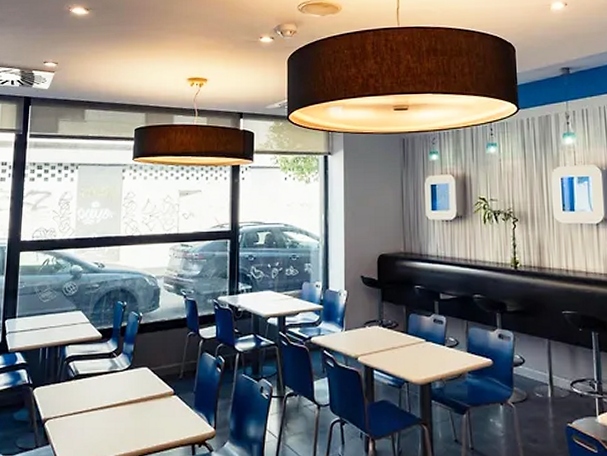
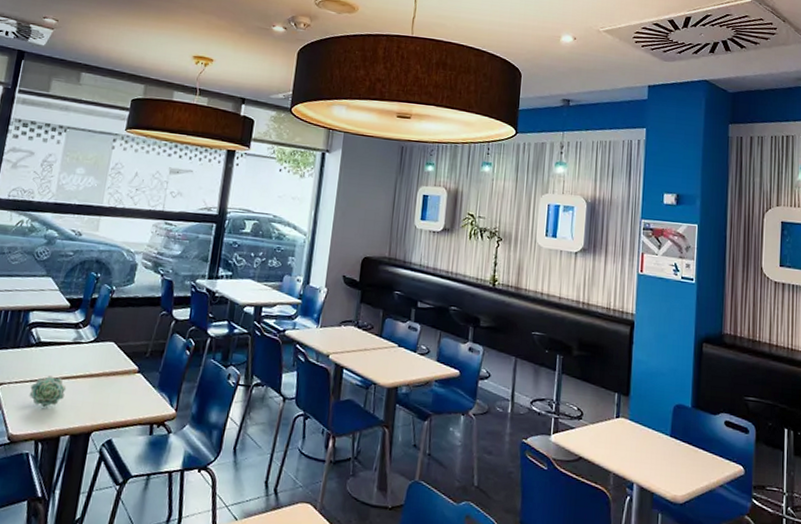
succulent plant: none [74,406,109,437] -> present [29,375,67,407]

